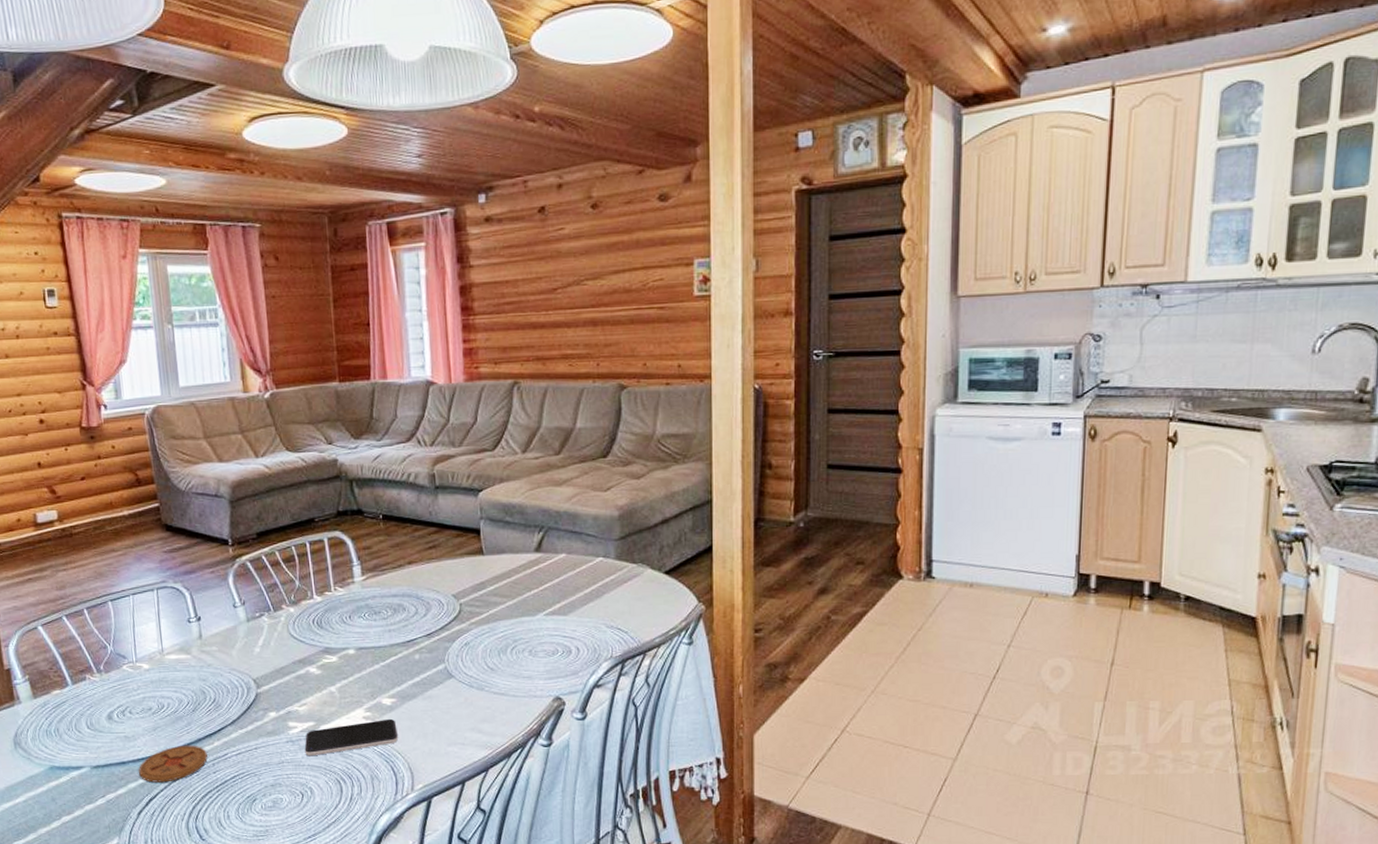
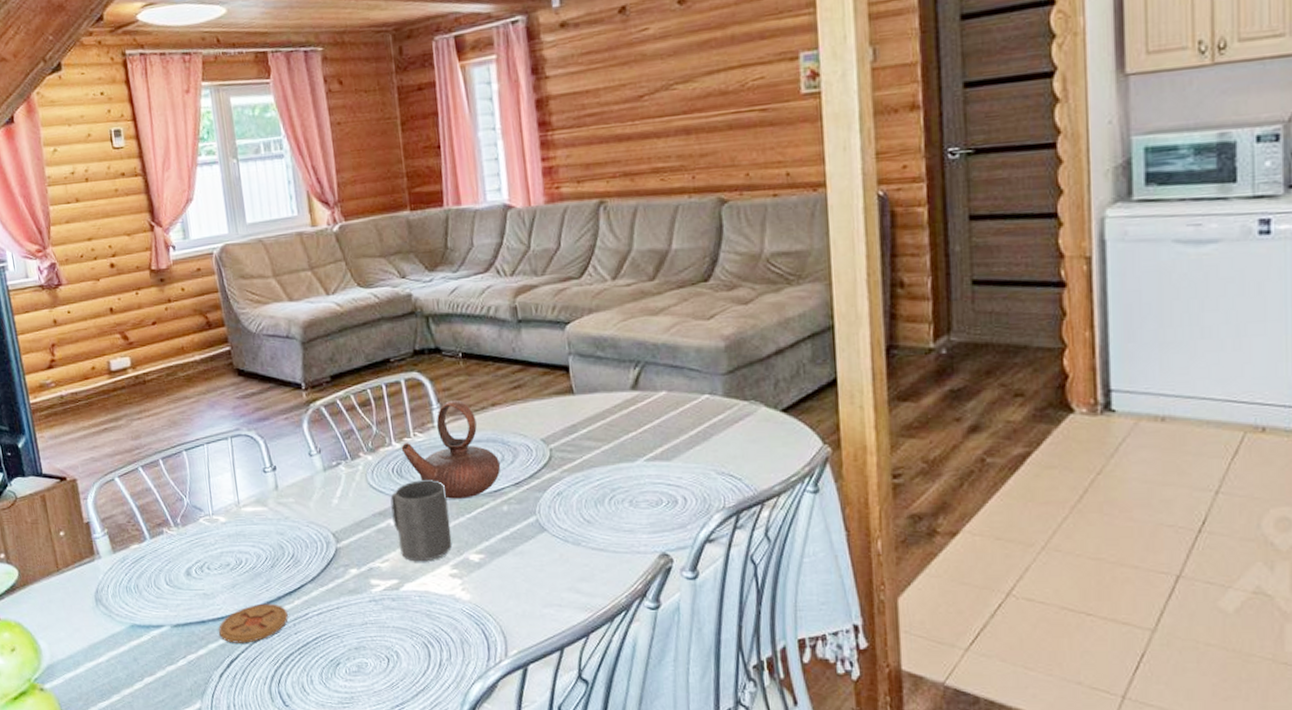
smartphone: present [304,718,398,757] -> none [388,576,488,617]
mug: none [310,631,367,706] -> present [390,480,452,562]
teapot: none [322,557,415,648] -> present [401,399,501,499]

